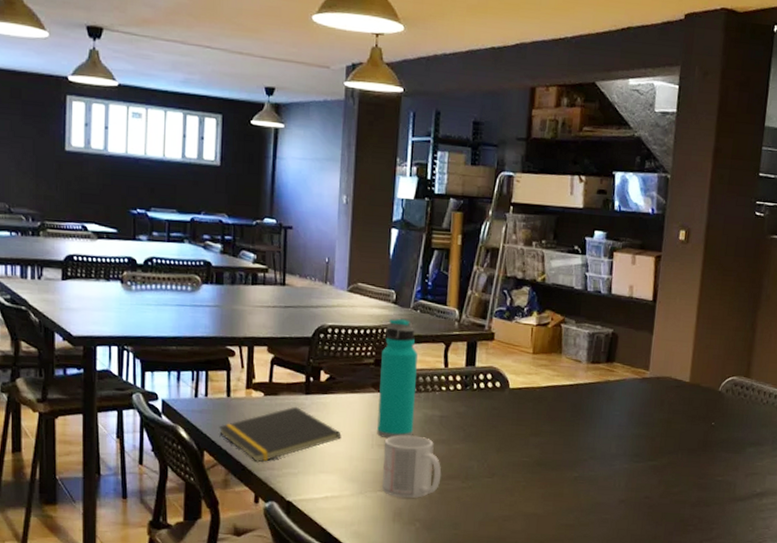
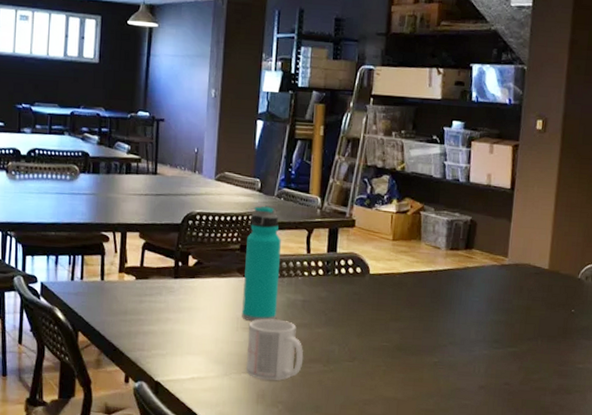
notepad: present [218,406,341,463] -> none [92,289,208,344]

